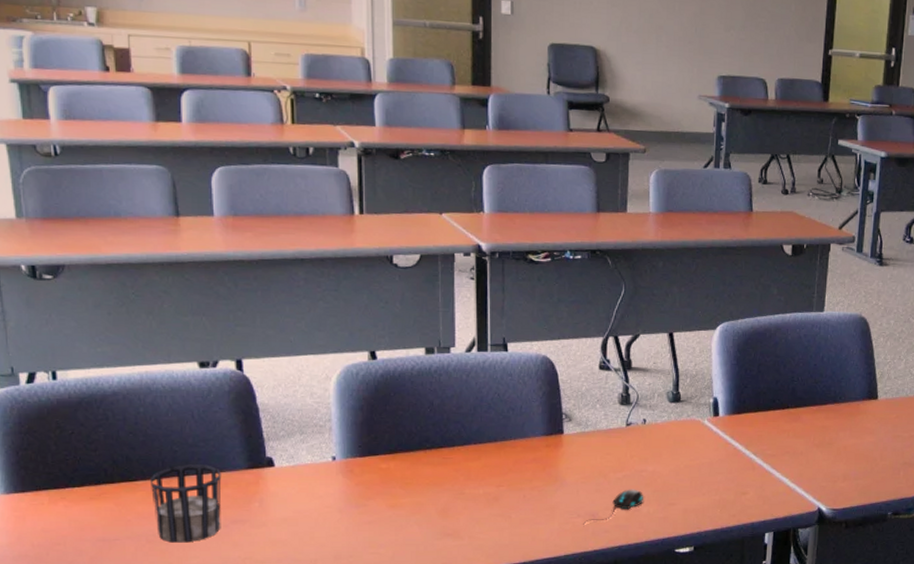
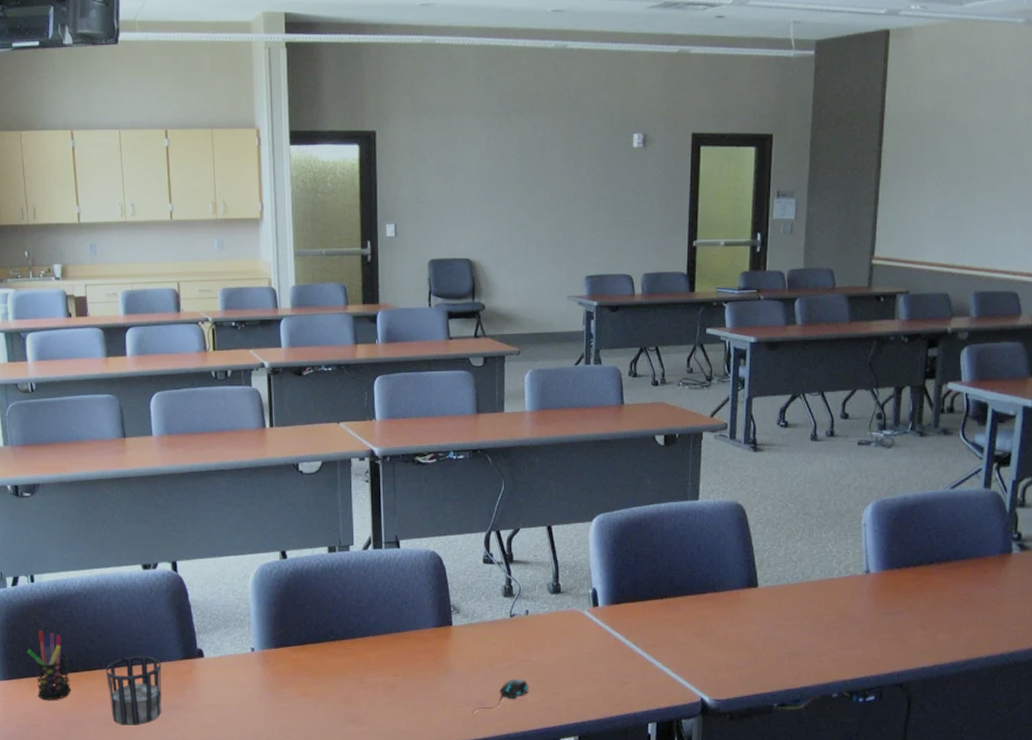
pen holder: none [47,435,106,515] -> present [27,630,72,700]

